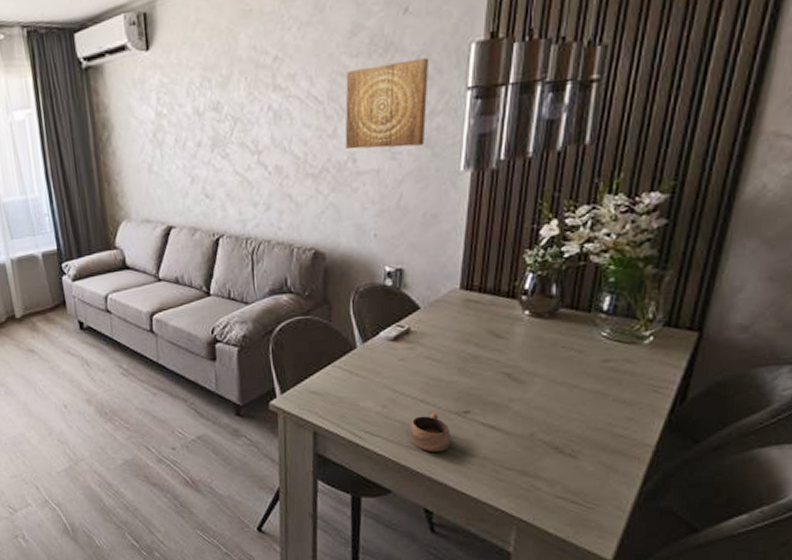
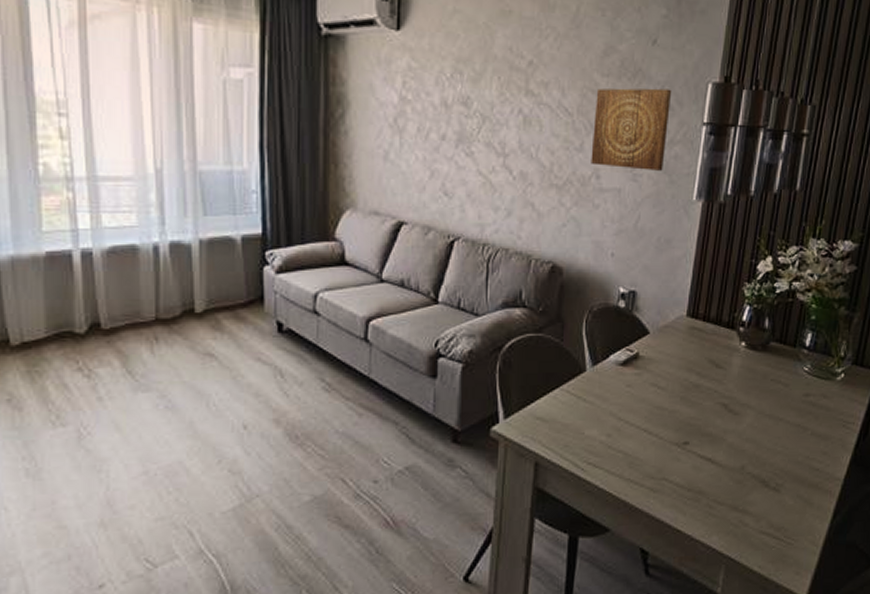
cup: present [409,413,451,452] -> none [631,443,670,486]

